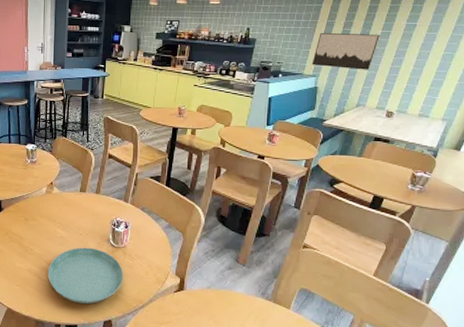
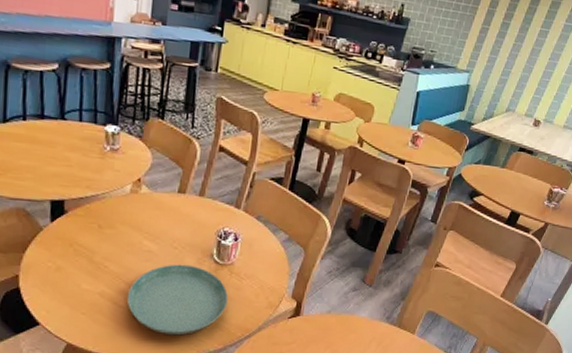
wall art: present [312,32,380,70] -> none [466,21,538,72]

